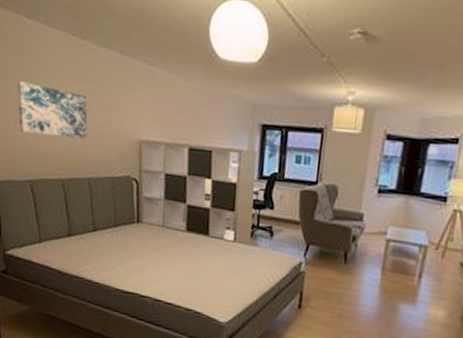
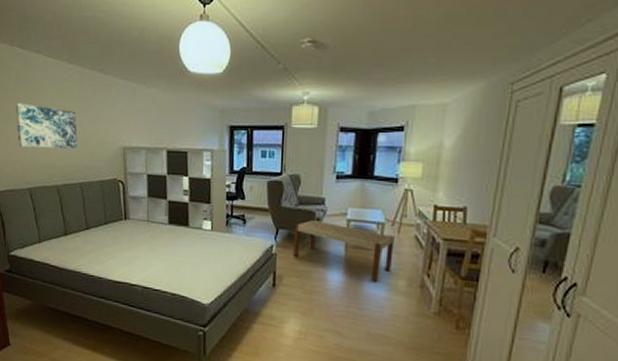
bench: none [323,236,438,311] -> present [293,219,395,282]

